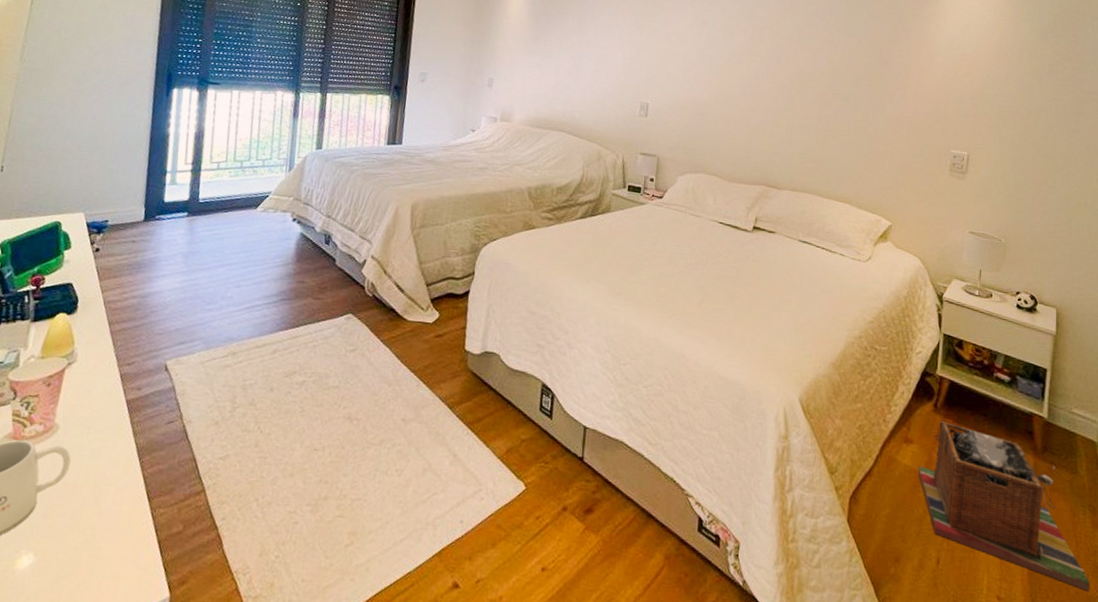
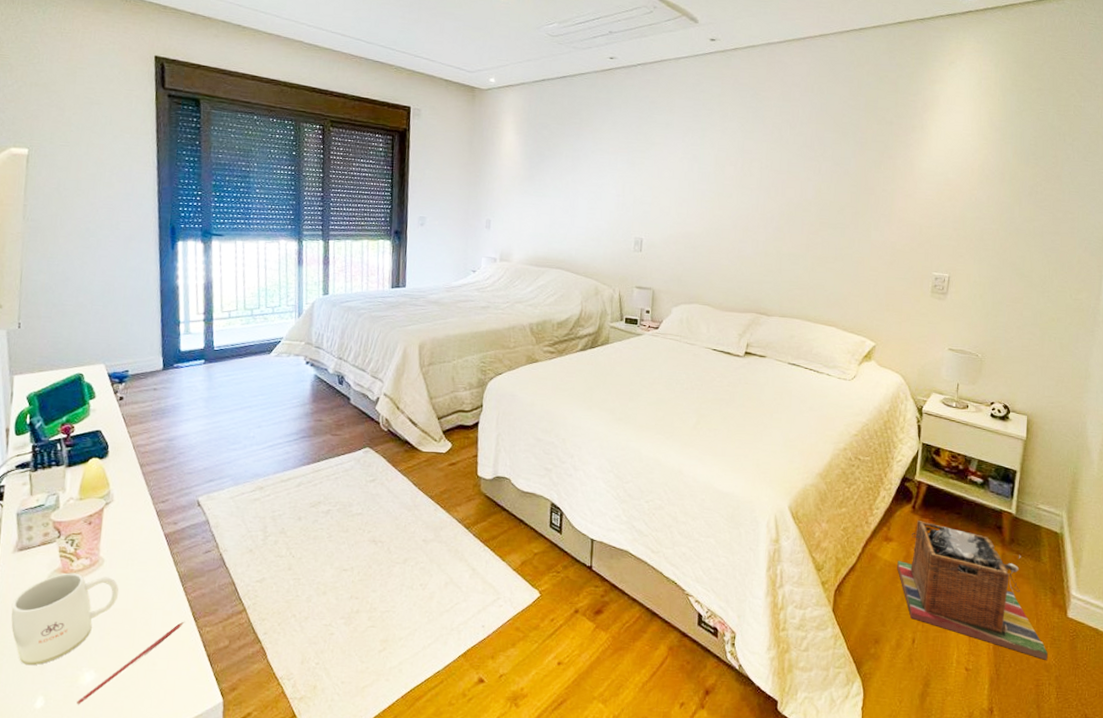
pencil: none [9,500,138,594] -> present [77,621,185,705]

